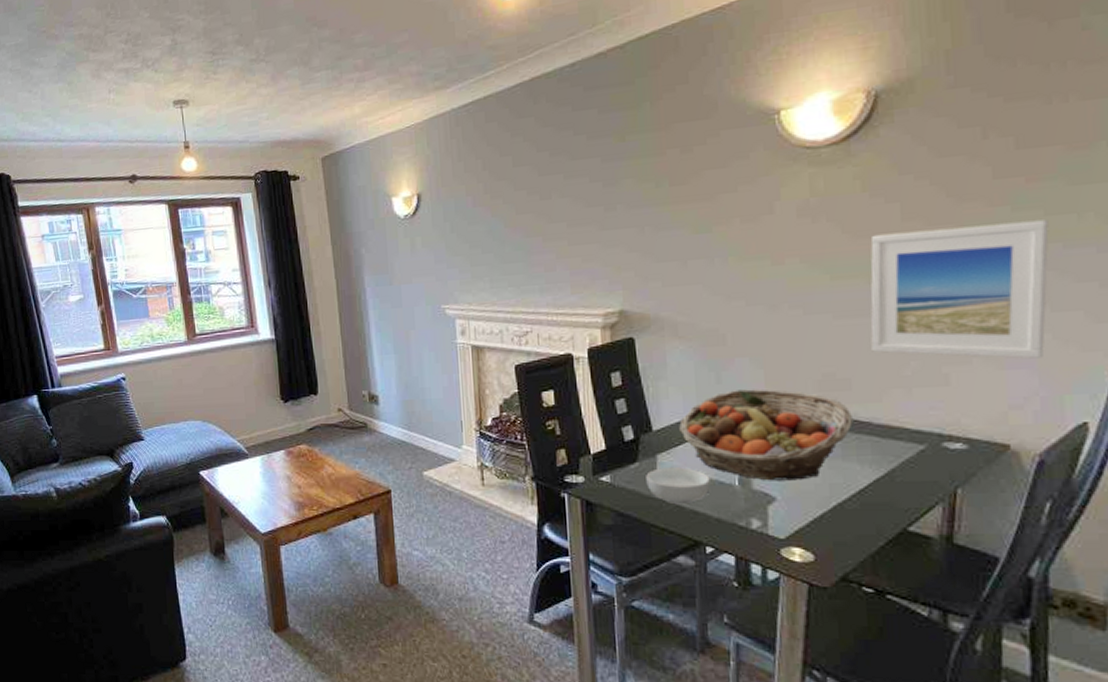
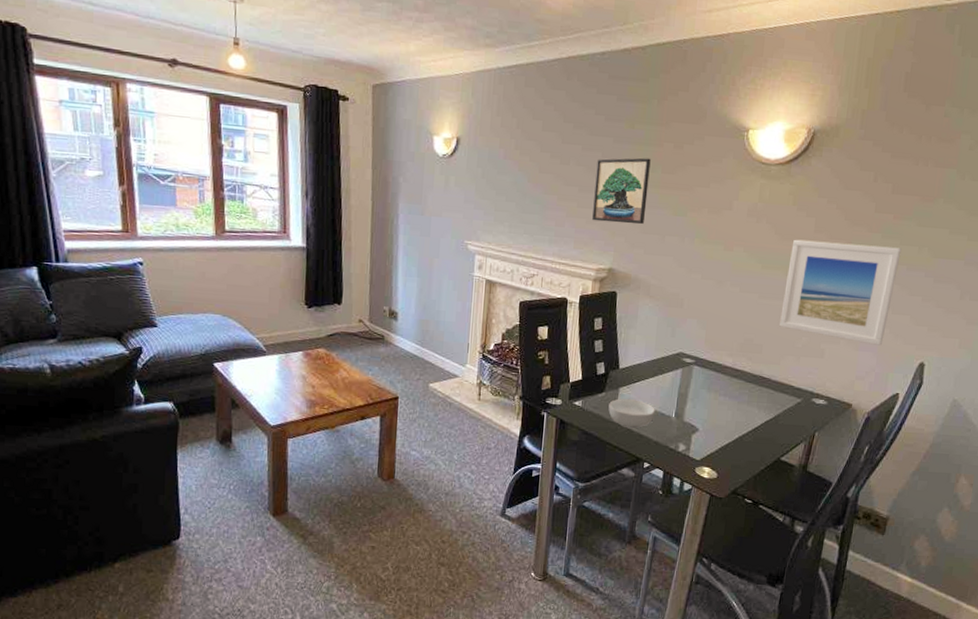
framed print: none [585,172,657,258] -> present [592,158,651,225]
fruit basket: present [679,389,854,481] -> none [639,343,760,417]

